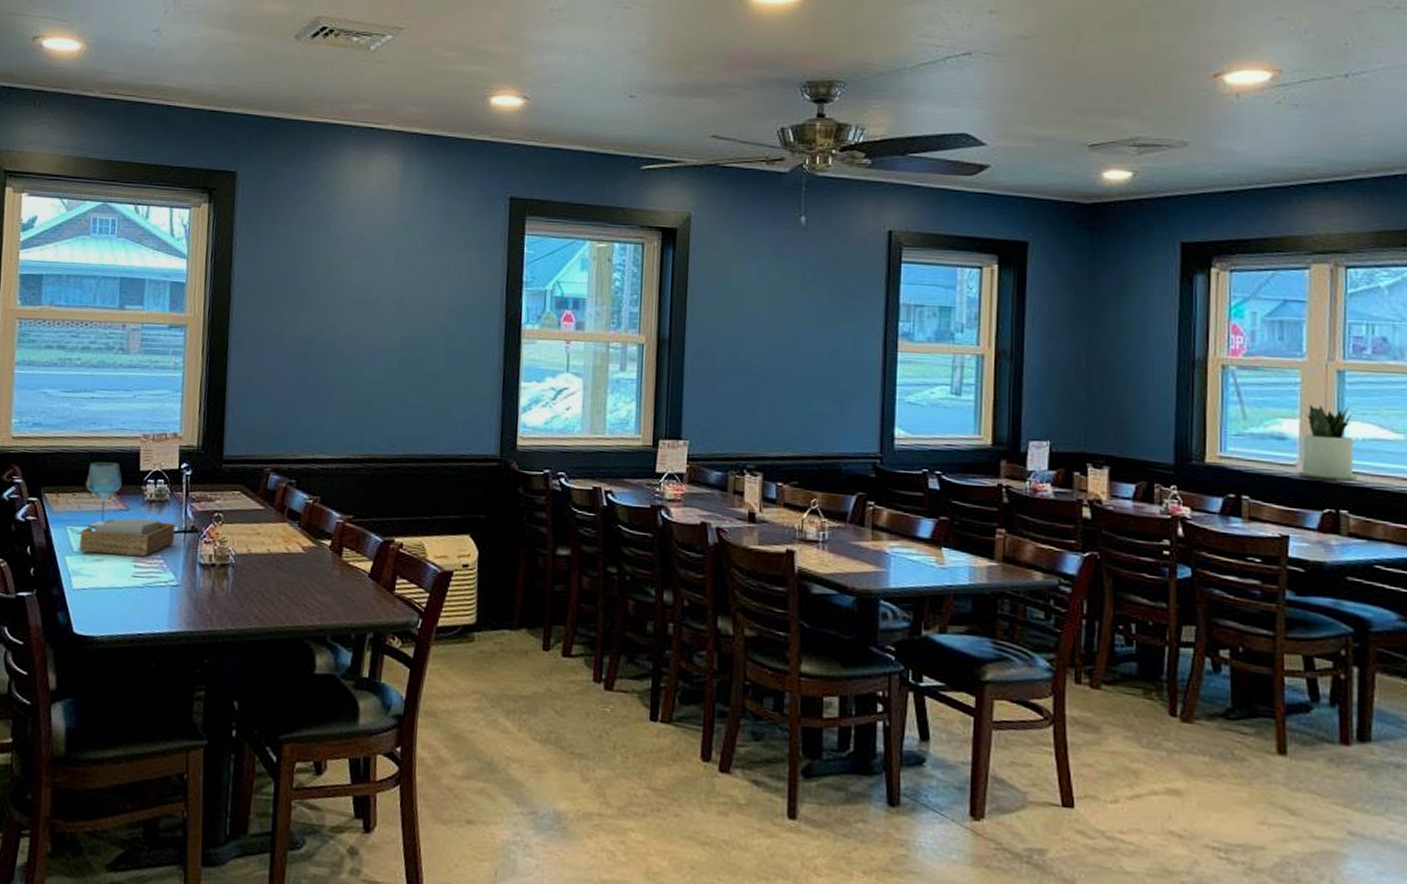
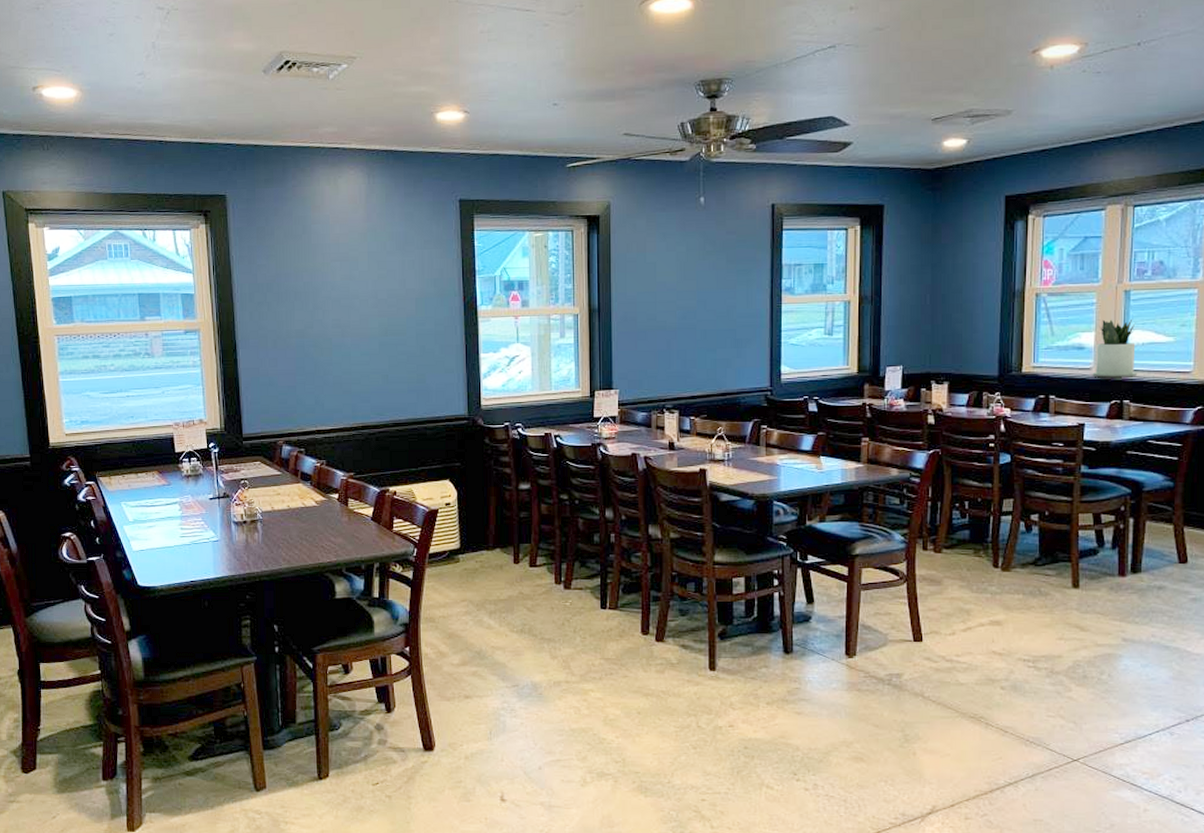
napkin holder: present [79,518,176,558] -> none [133,491,211,521]
wine glass: present [85,462,122,529] -> none [132,448,162,502]

